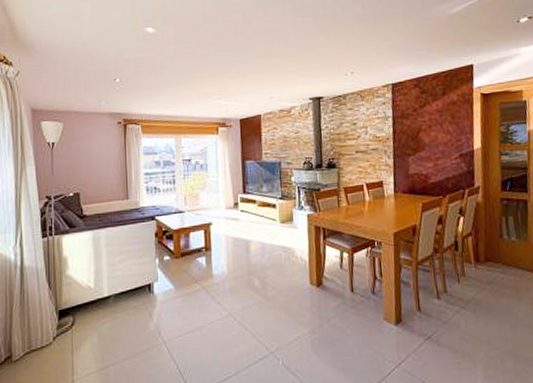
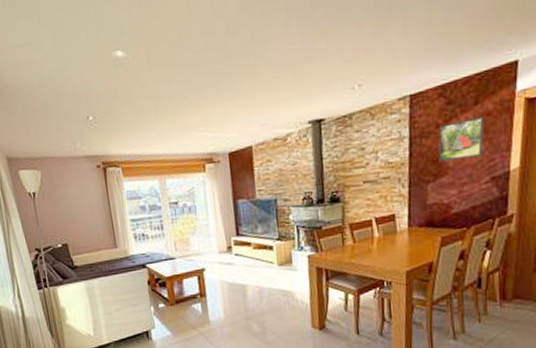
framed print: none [416,105,452,140] -> present [438,116,485,163]

